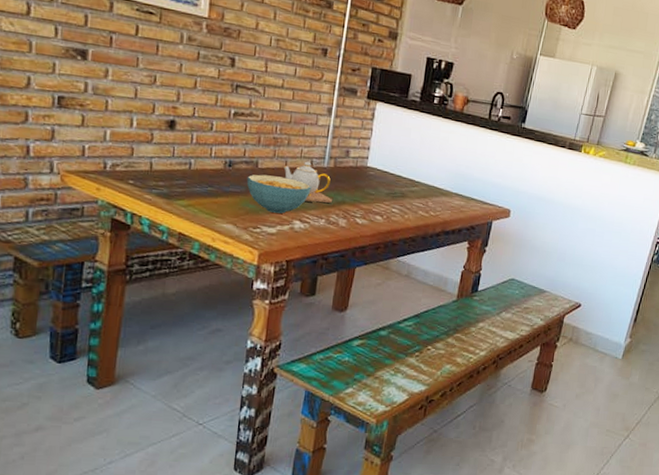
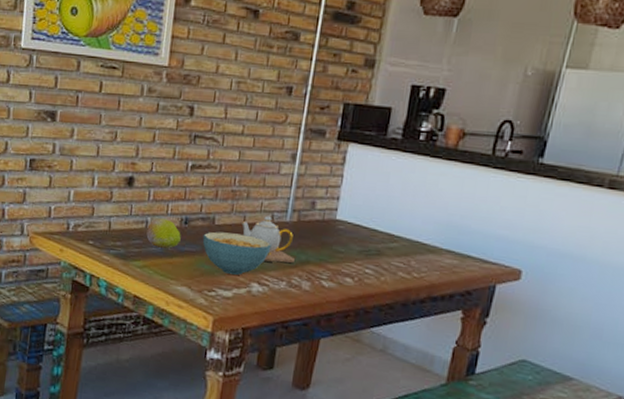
fruit: none [190,160,225,189] -> present [146,218,181,249]

